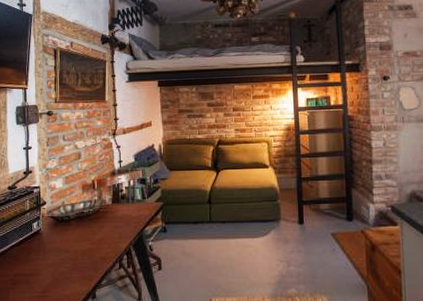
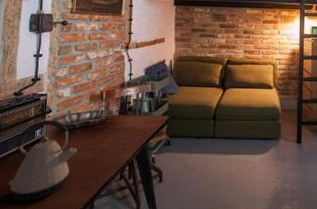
kettle: none [11,211,75,294] -> present [7,119,77,202]

